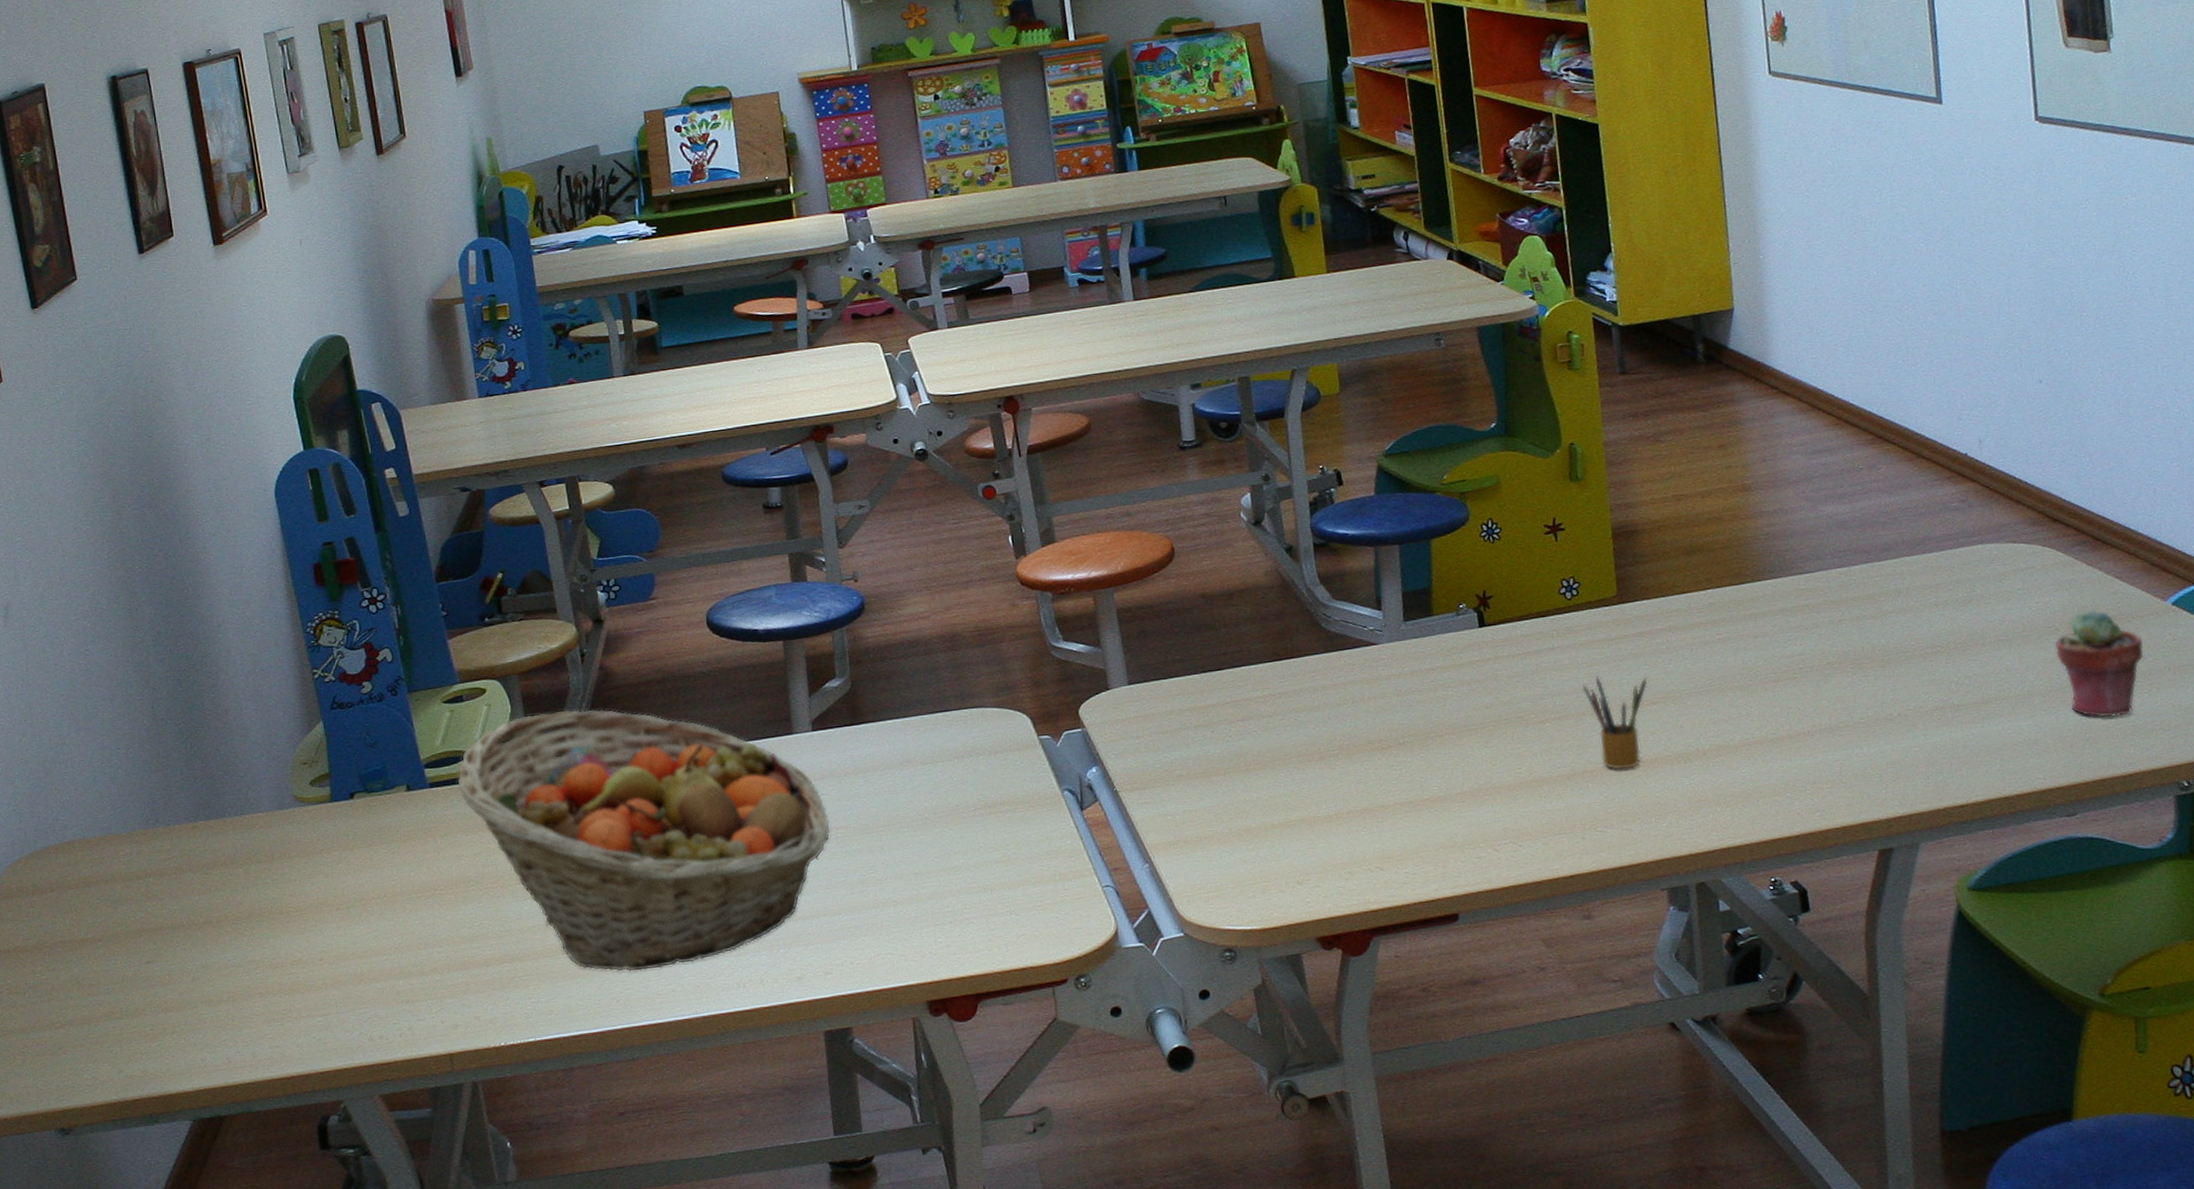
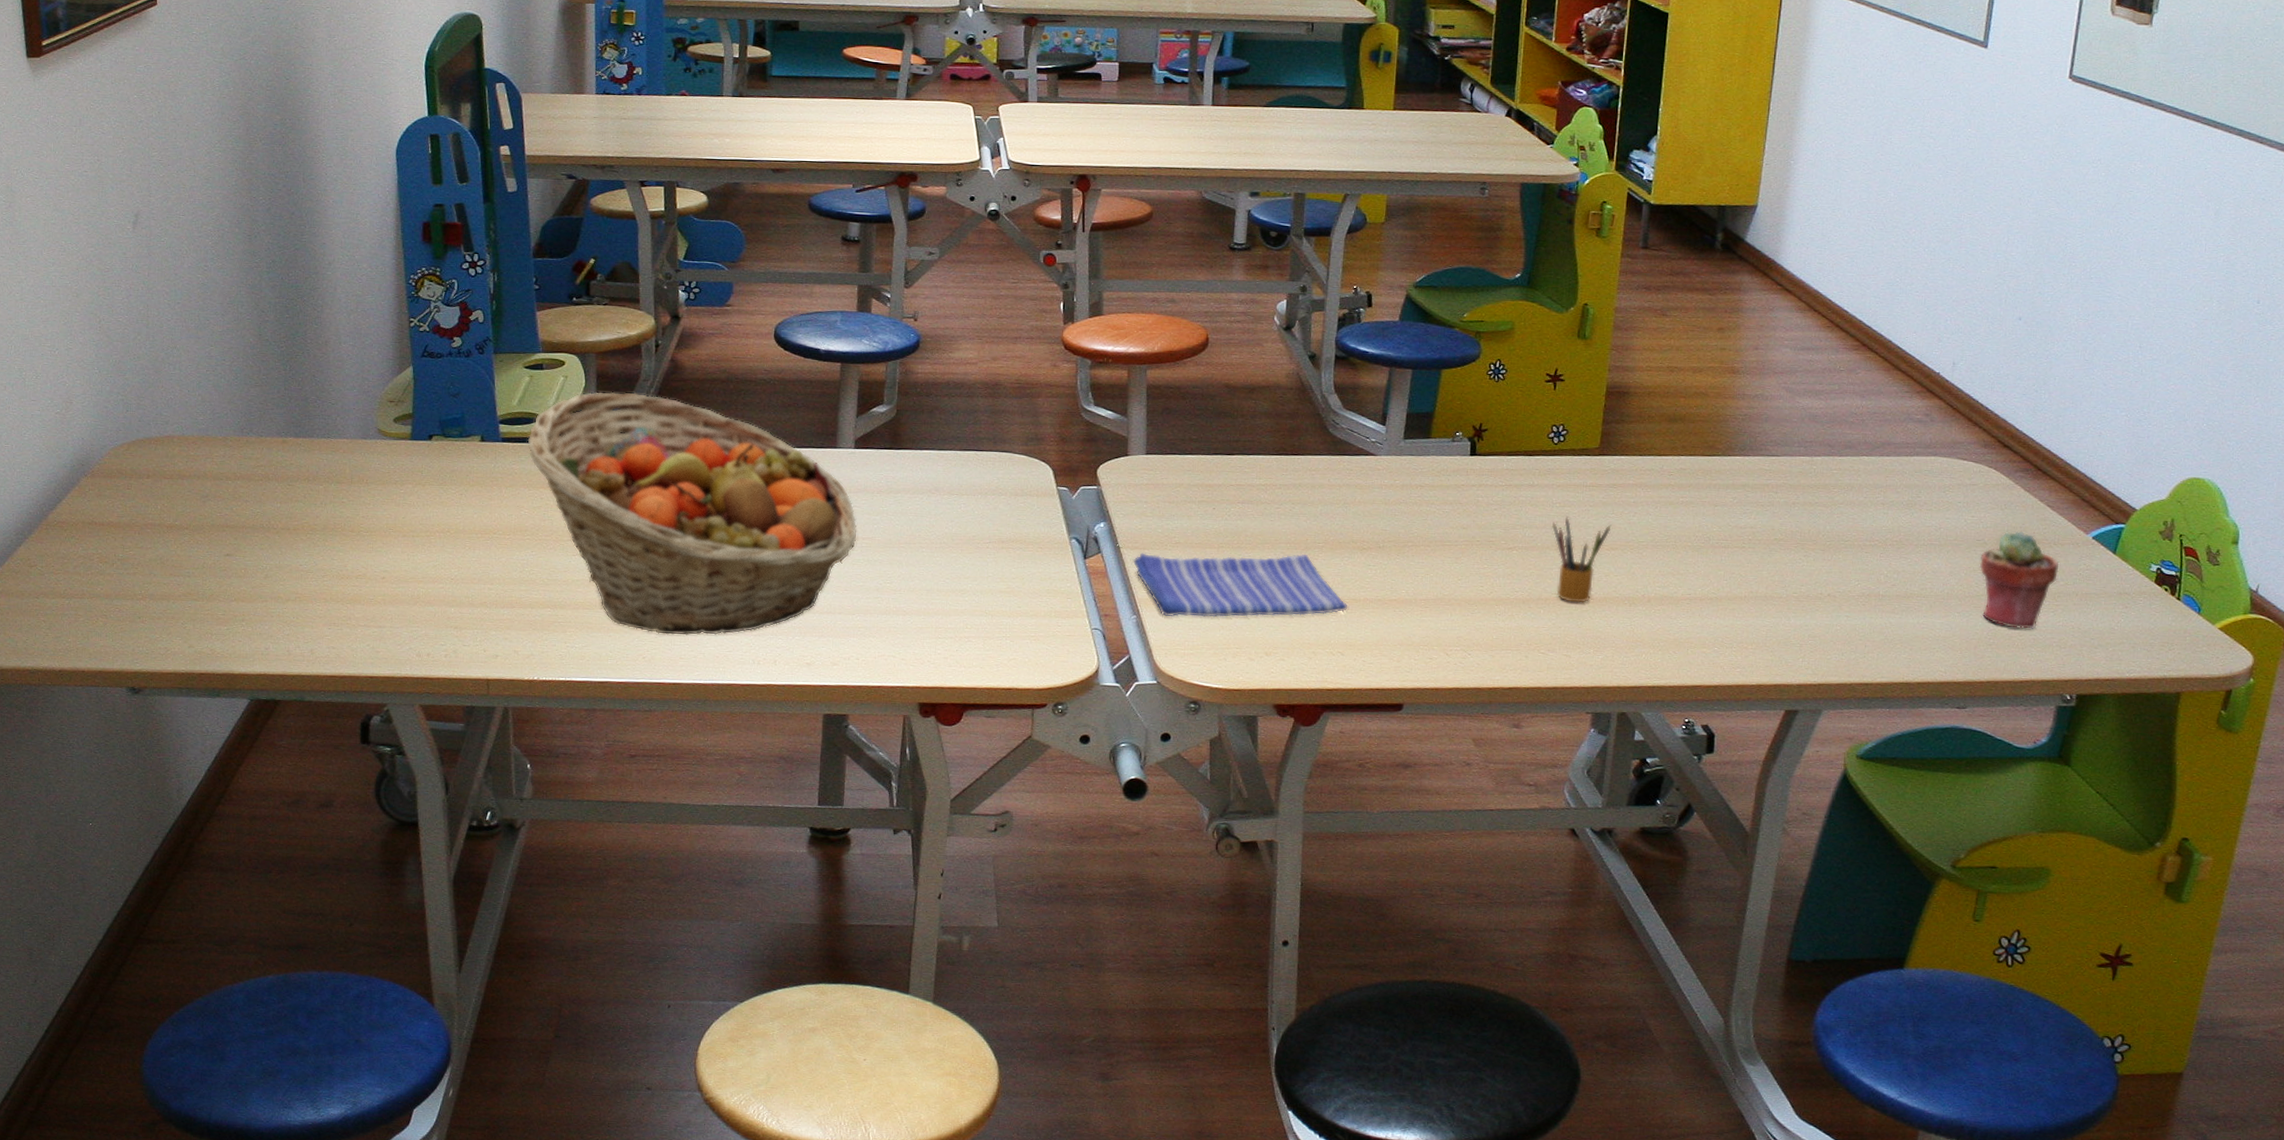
dish towel: none [1134,765,1378,859] -> present [1133,552,1348,618]

